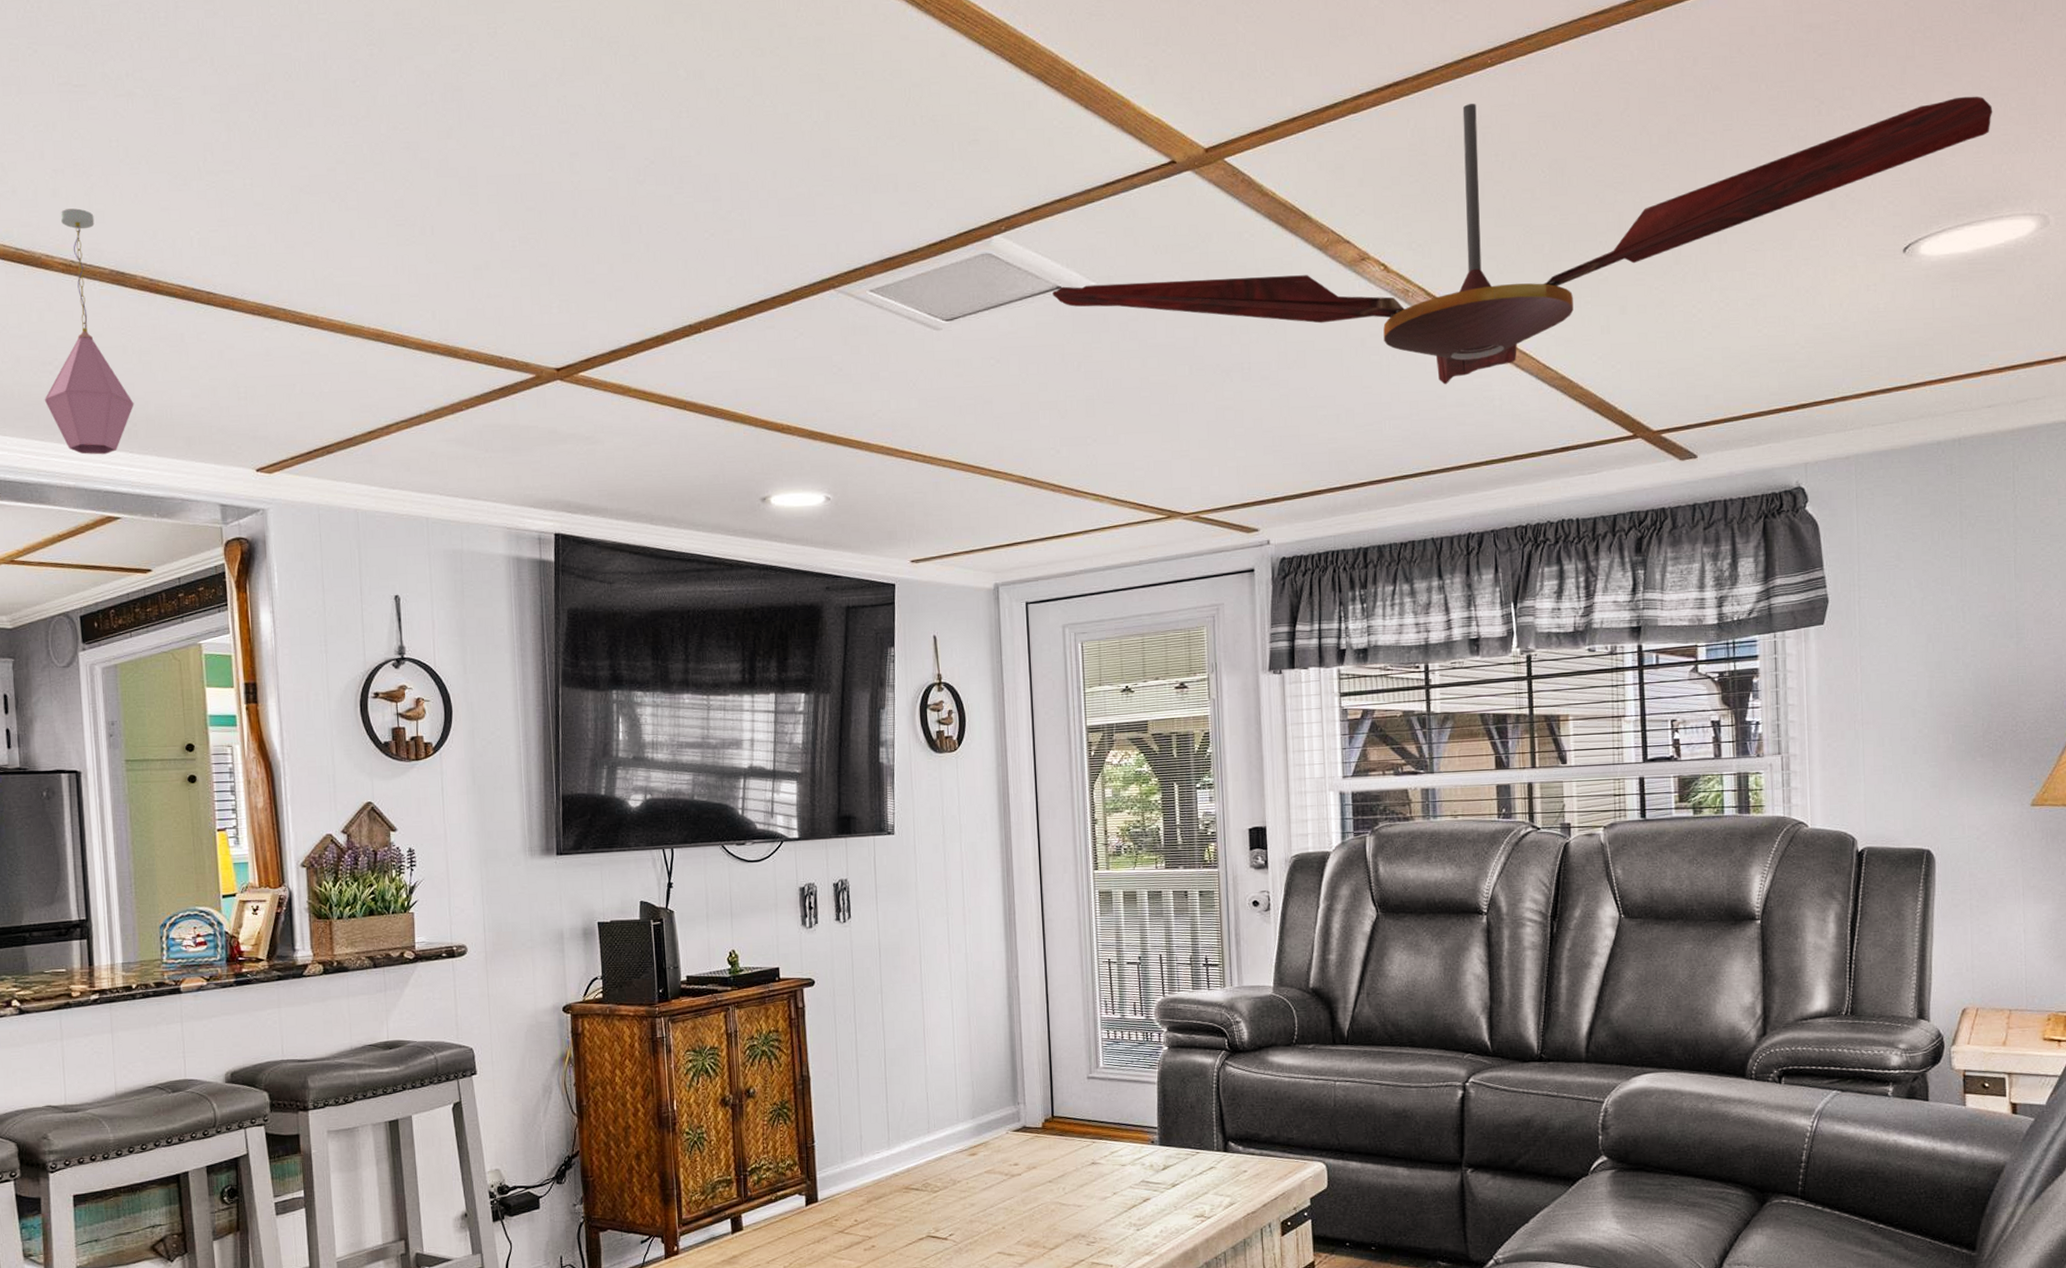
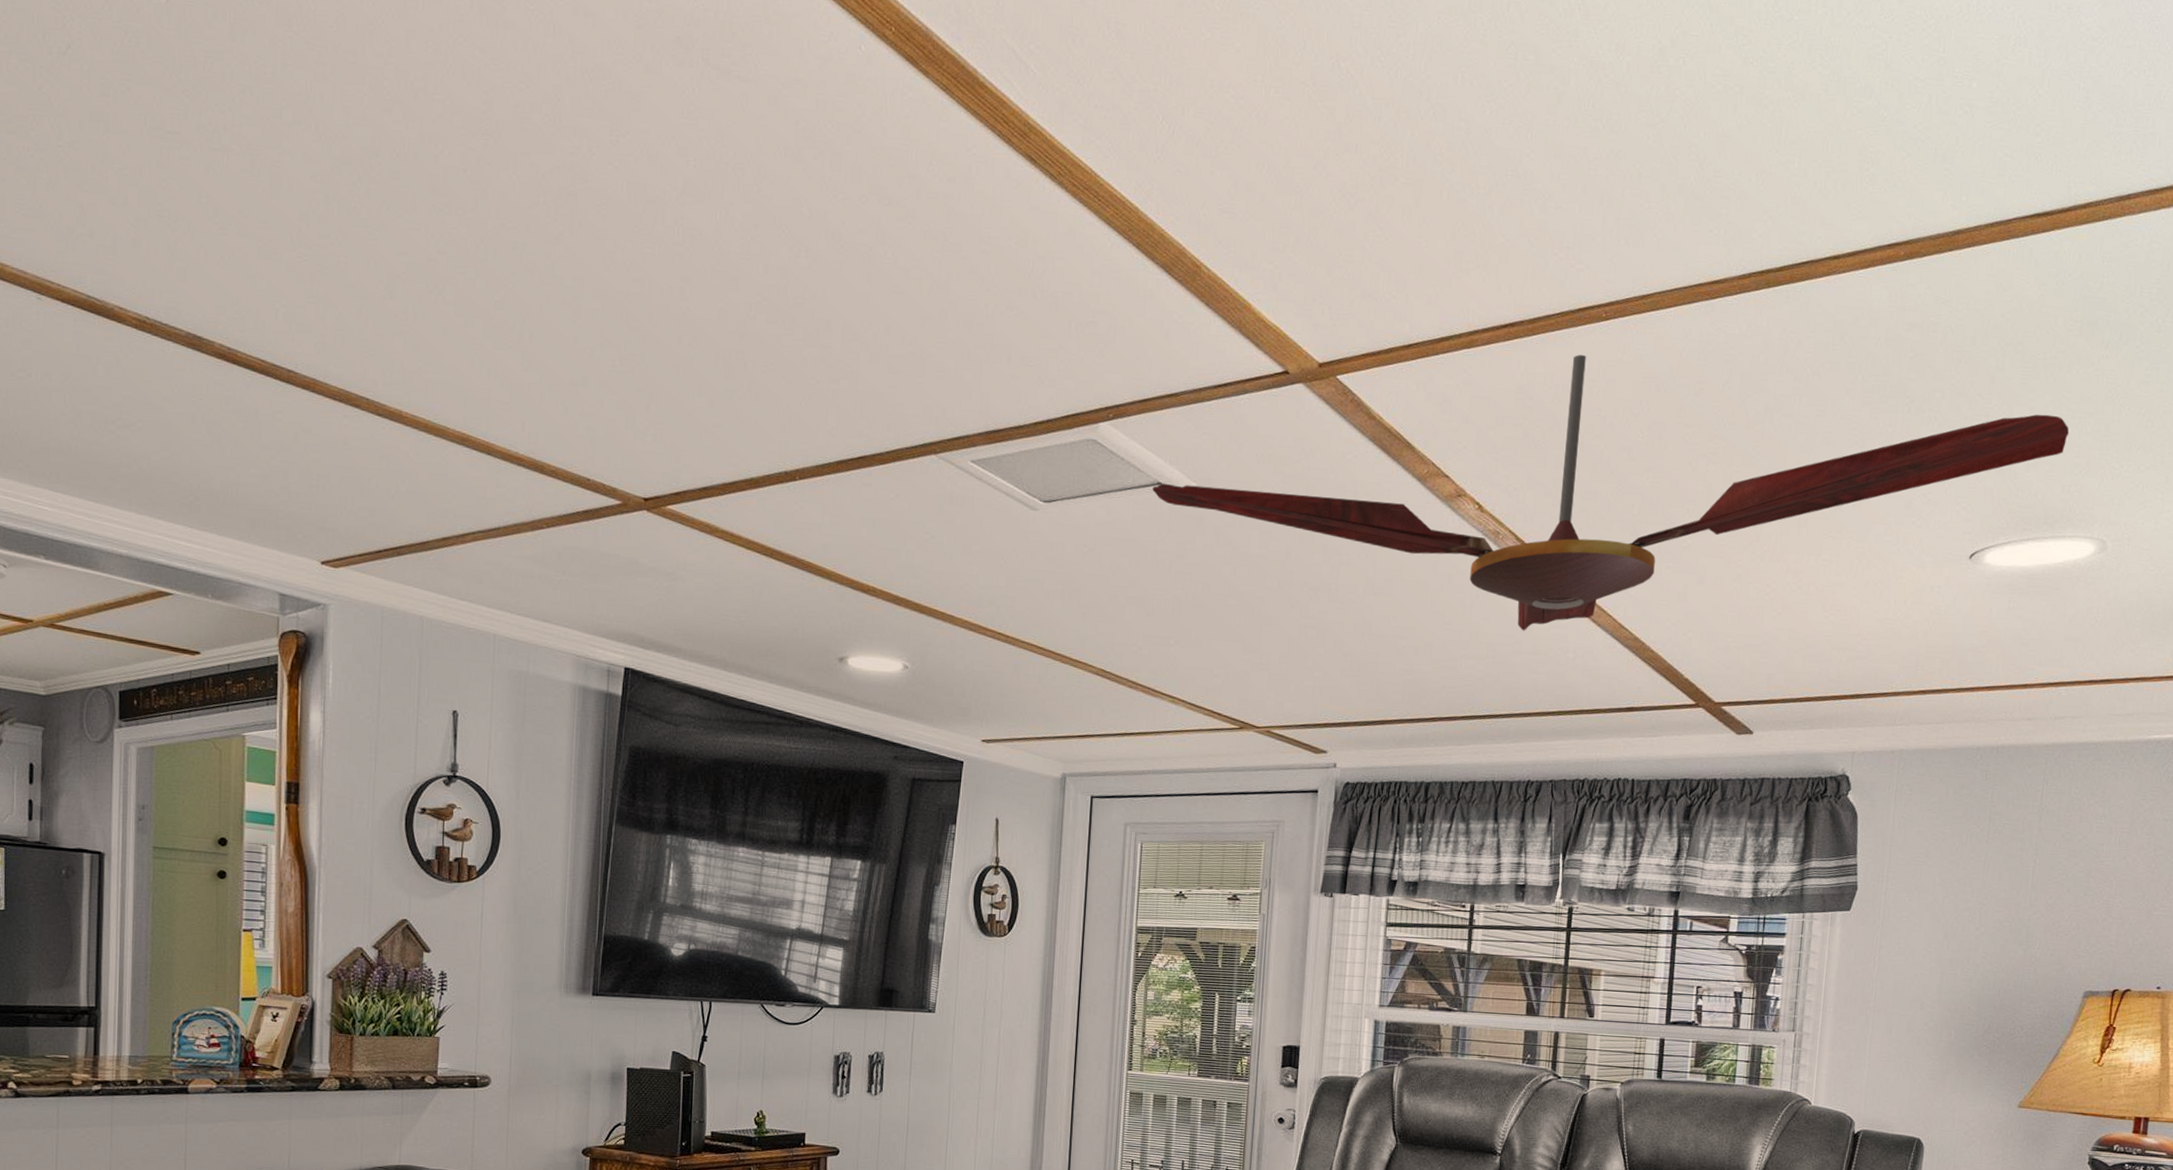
pendant light: present [44,208,134,455] -> none [102,261,199,526]

